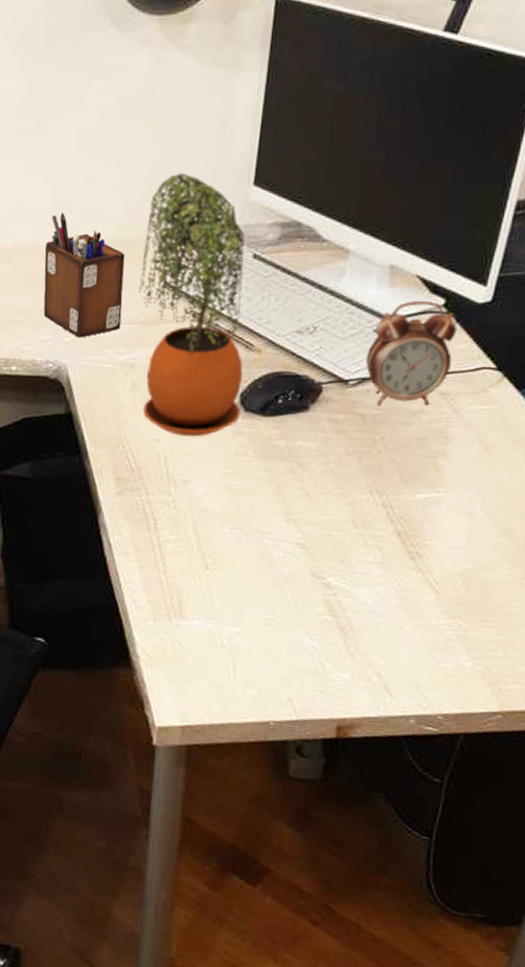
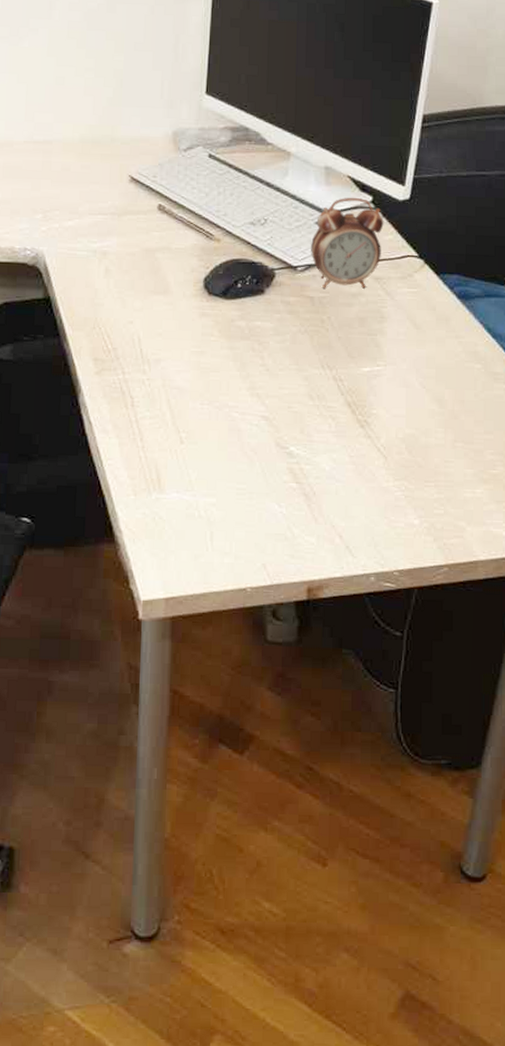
desk organizer: present [43,212,125,338] -> none [20,112,95,227]
potted plant: present [138,173,246,437] -> none [108,81,205,319]

